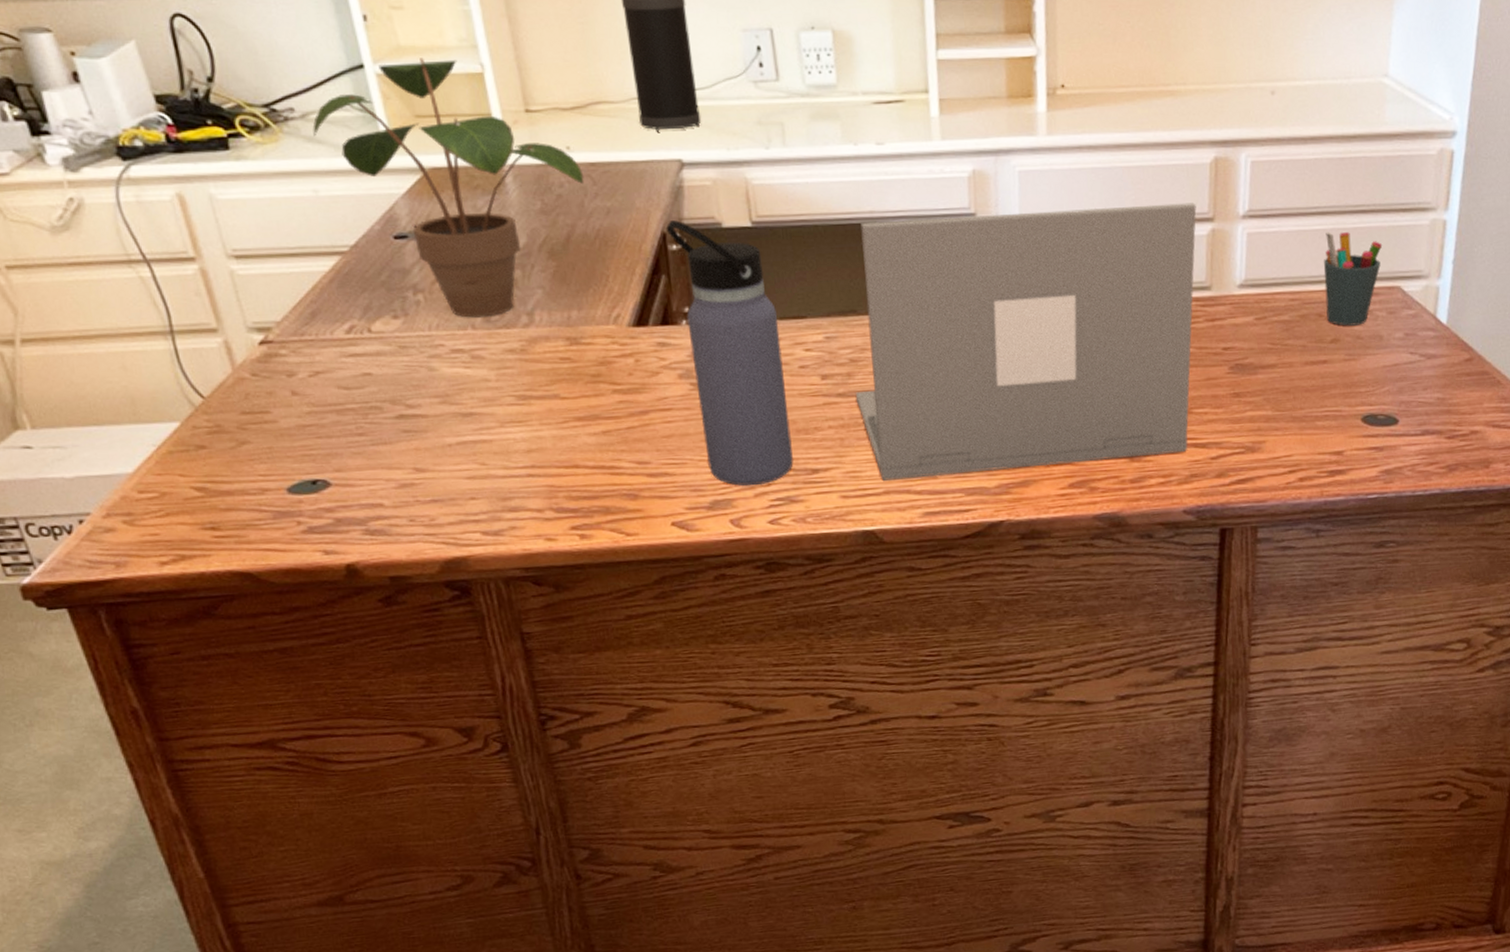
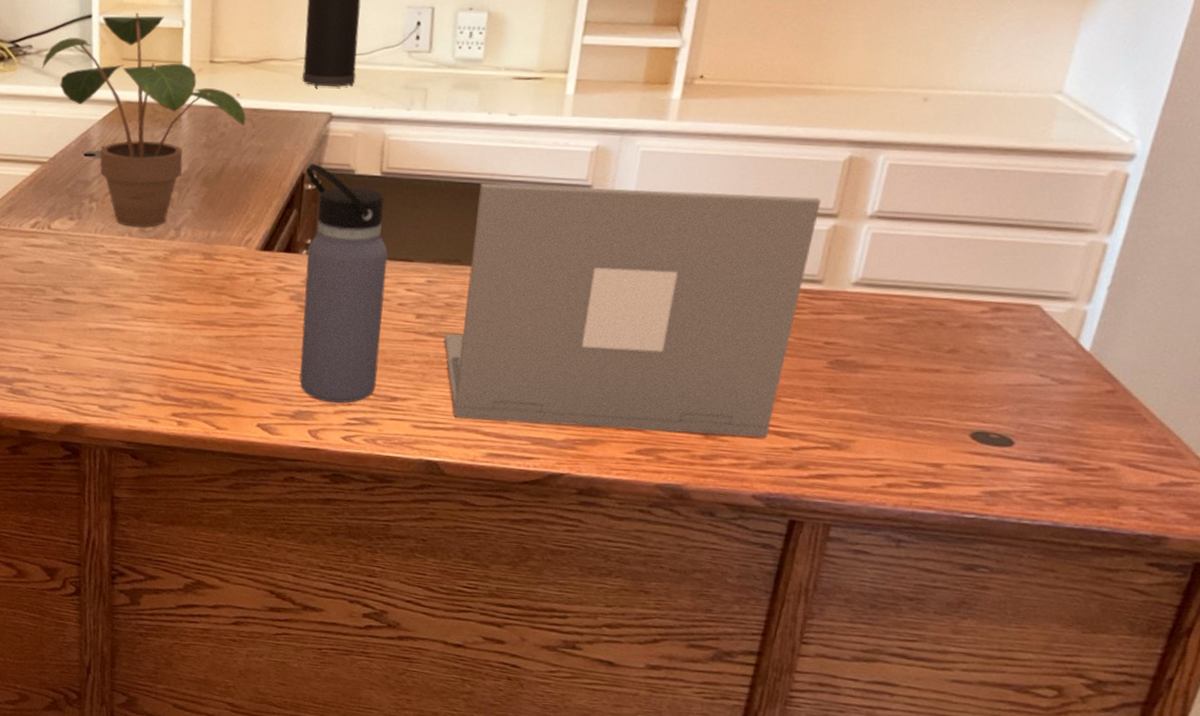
pen holder: present [1323,232,1383,326] -> none [948,241,1026,339]

